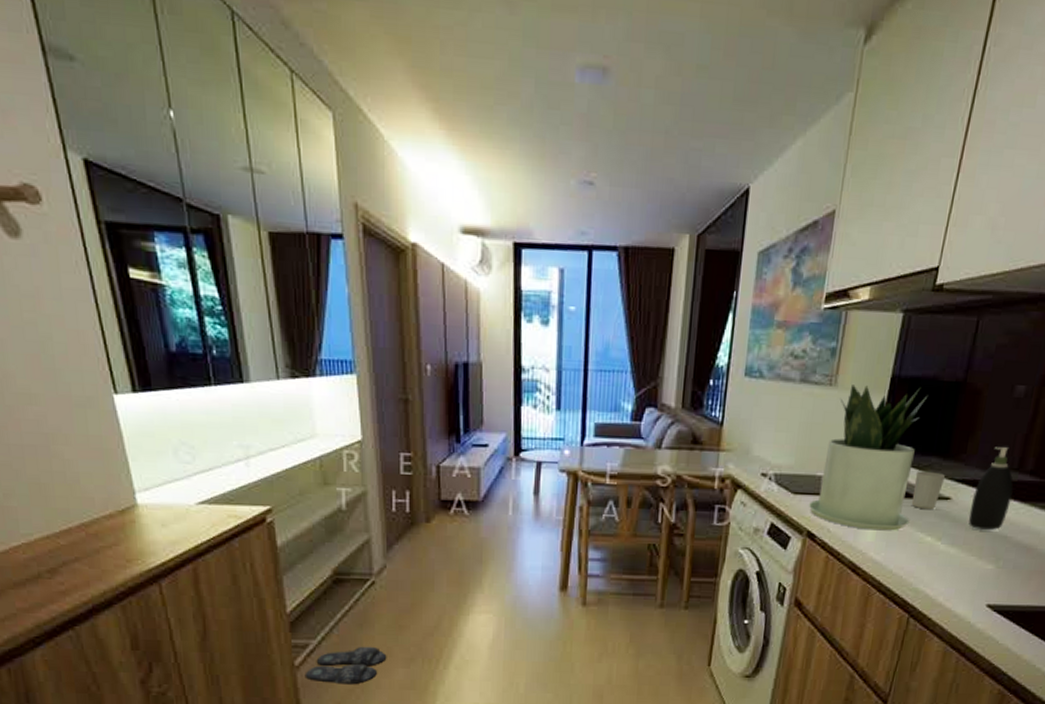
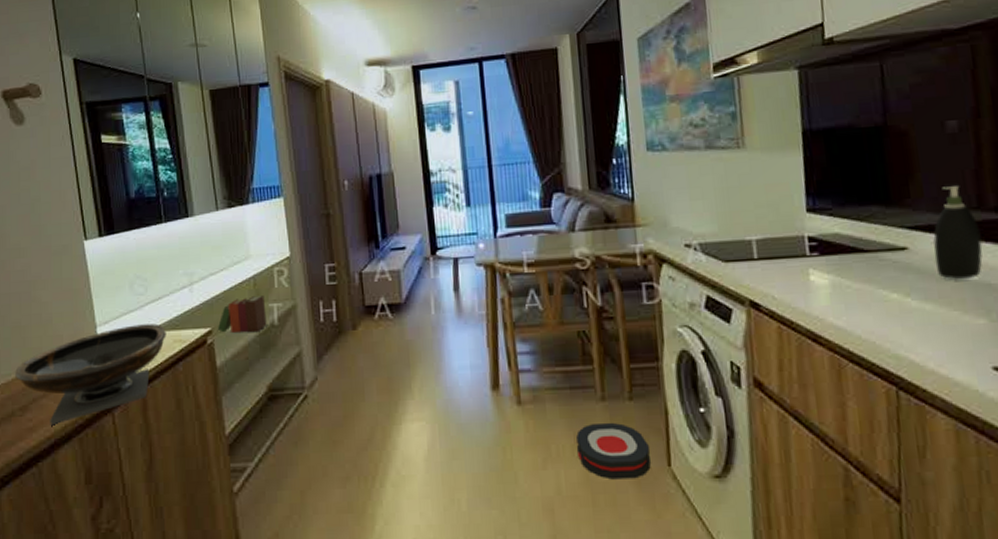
bowl: none [36,495,219,591] -> present [14,323,166,426]
books: none [277,478,334,516] -> present [217,296,267,333]
slippers: present [304,646,387,685] -> none [243,465,323,511]
robot vacuum: none [631,626,695,675] -> present [576,422,651,480]
planter: present [808,385,927,531] -> none [743,137,866,293]
cup: present [911,471,946,510] -> none [857,221,894,264]

